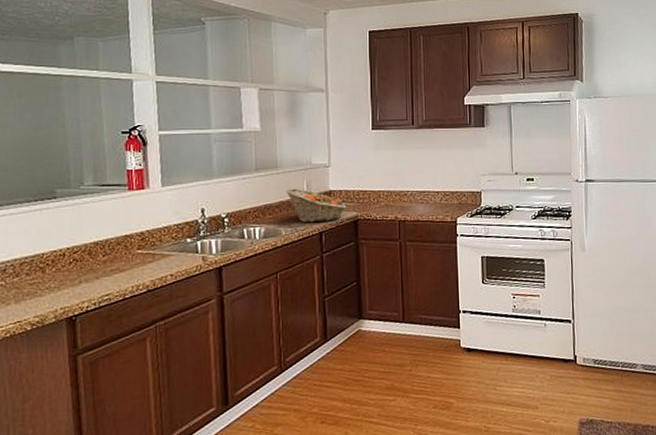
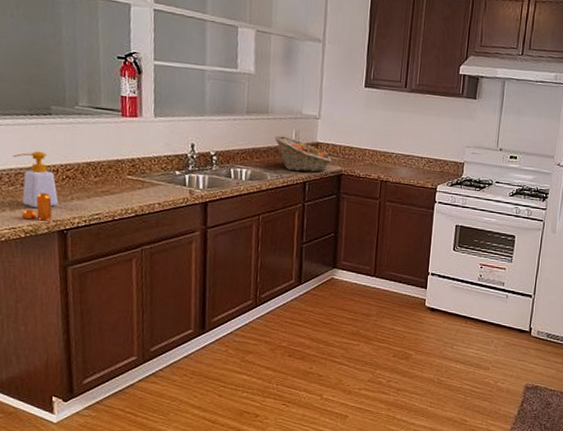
soap bottle: none [17,237,67,297] -> present [13,151,59,208]
pepper shaker: none [28,280,60,311] -> present [22,193,53,221]

